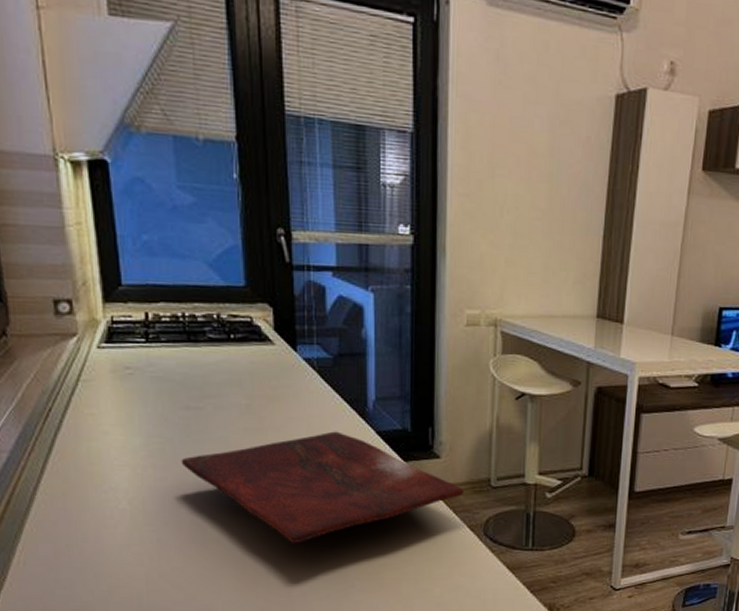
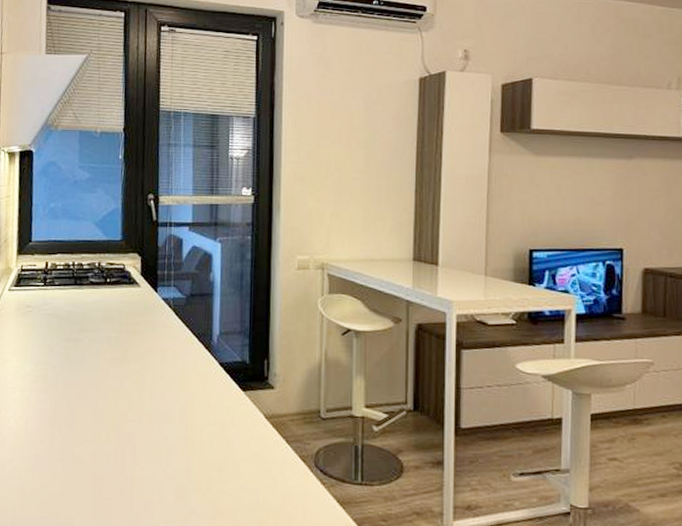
cutting board: present [181,431,465,544] -> none [59,362,296,467]

